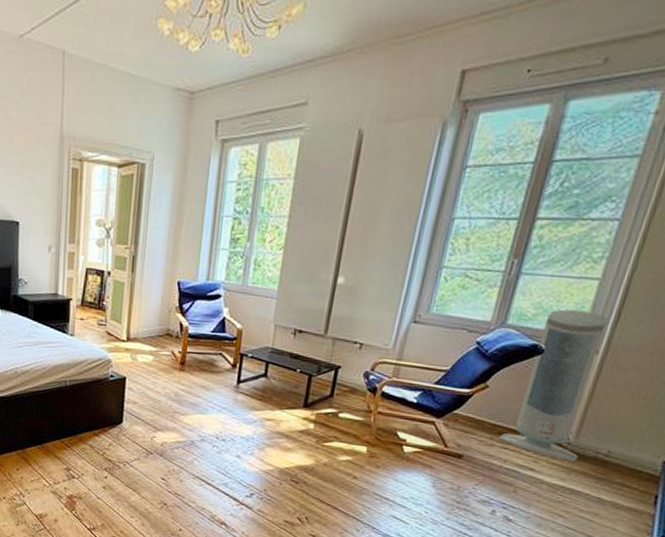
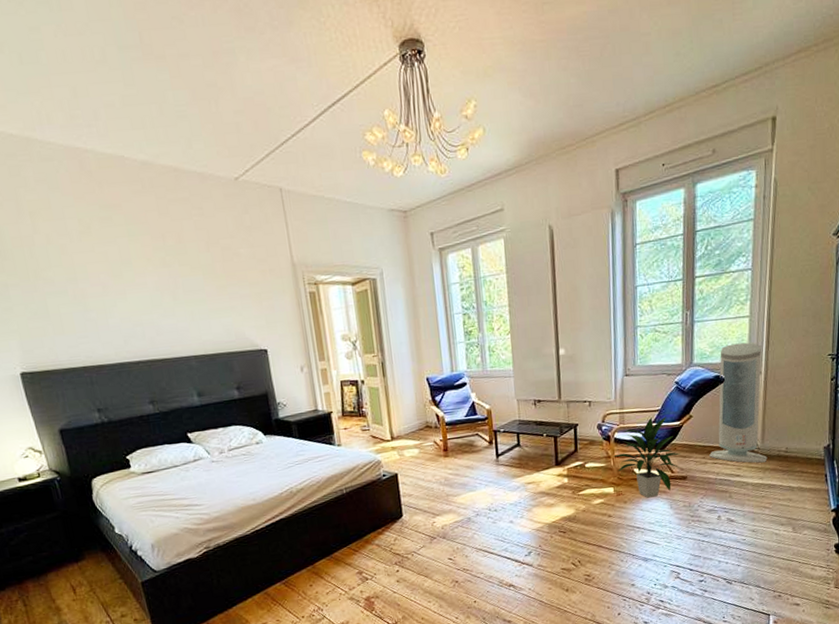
indoor plant: none [374,376,463,470] -> present [612,416,681,498]

